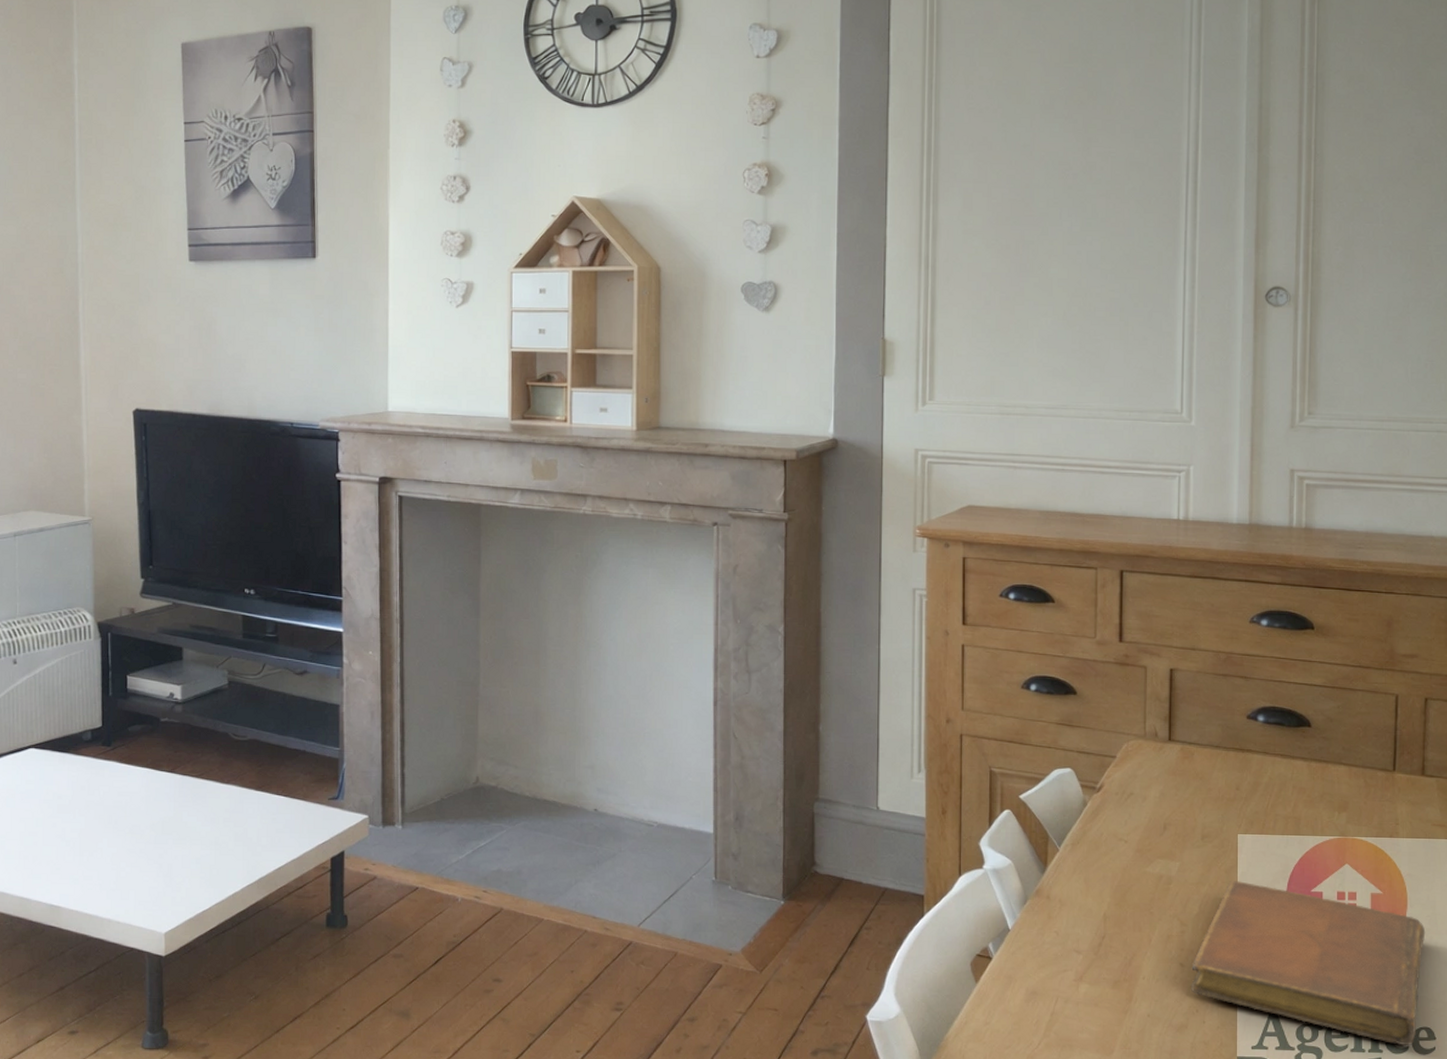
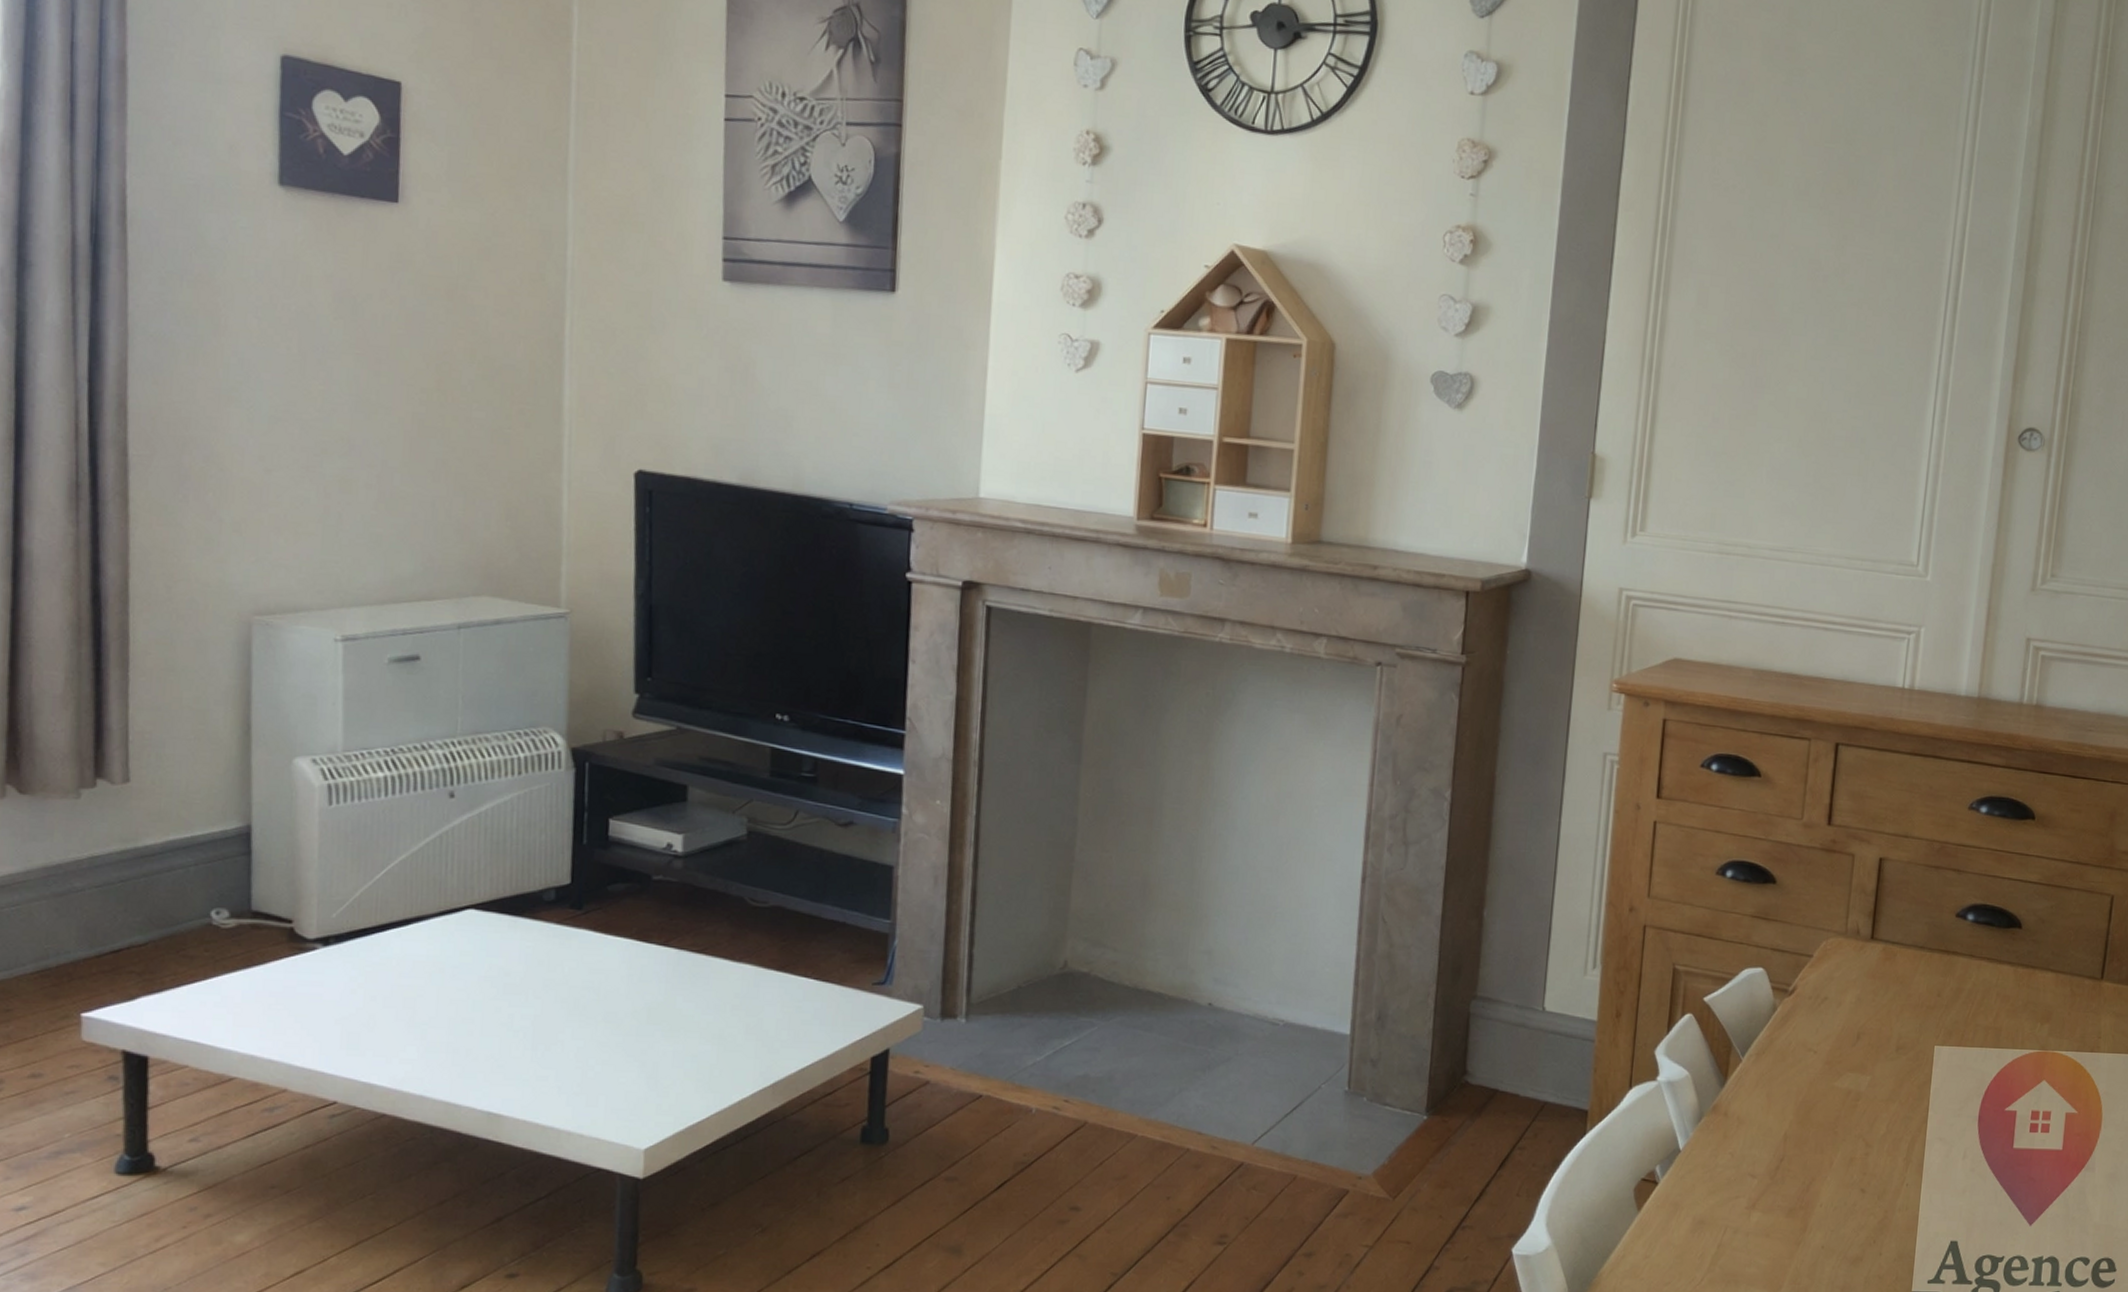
notebook: present [1191,881,1426,1046] -> none [1870,1098,2117,1279]

